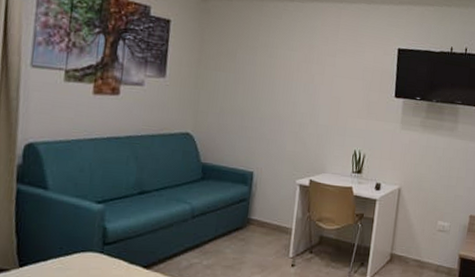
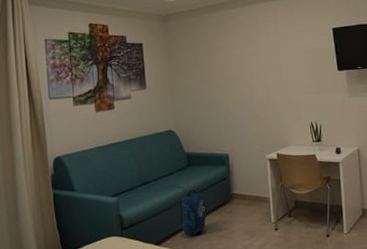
backpack: none [180,207,216,262] -> present [179,189,207,236]

